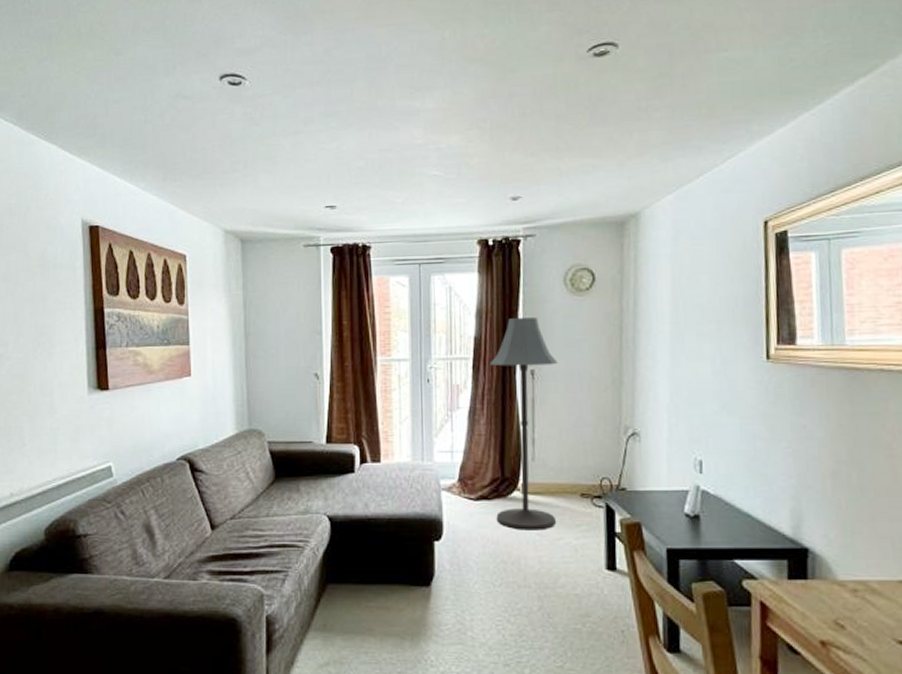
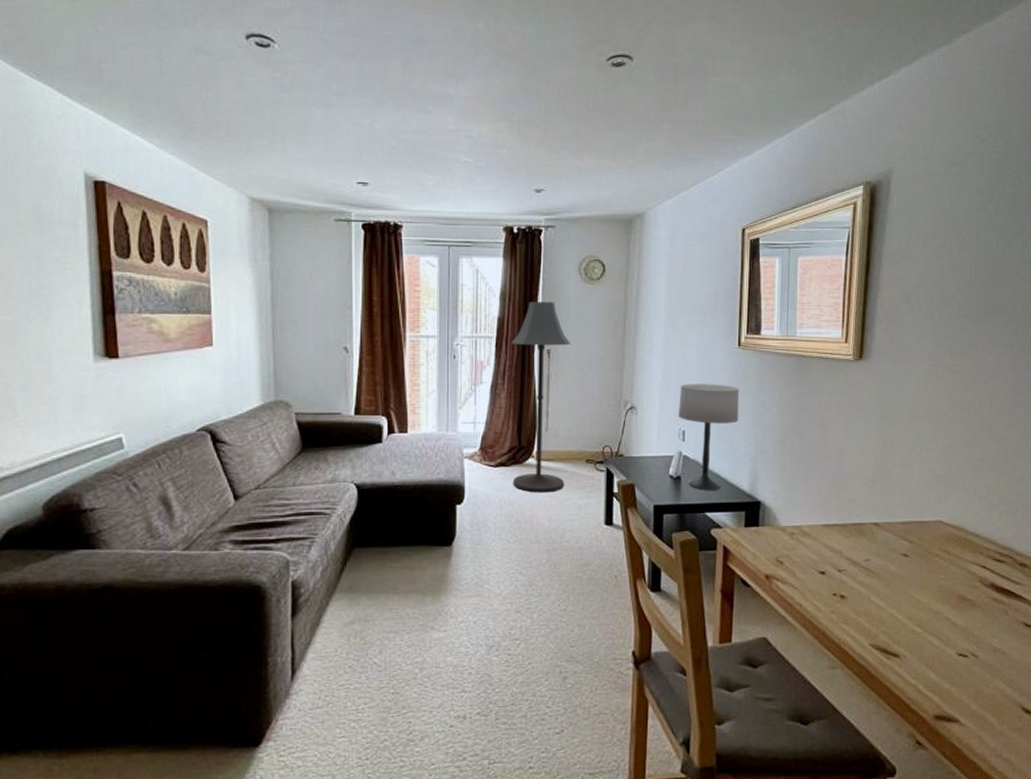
table lamp: none [692,405,773,533] -> present [678,384,740,490]

